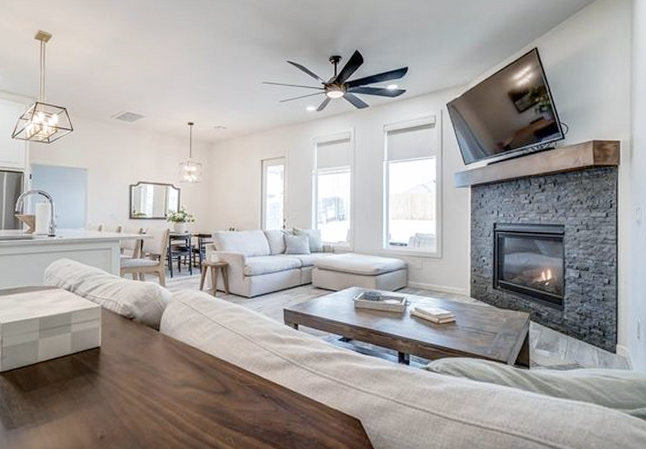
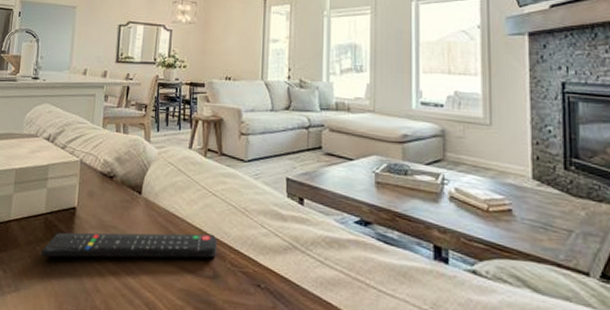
remote control: none [70,358,227,391] -> present [40,232,217,258]

